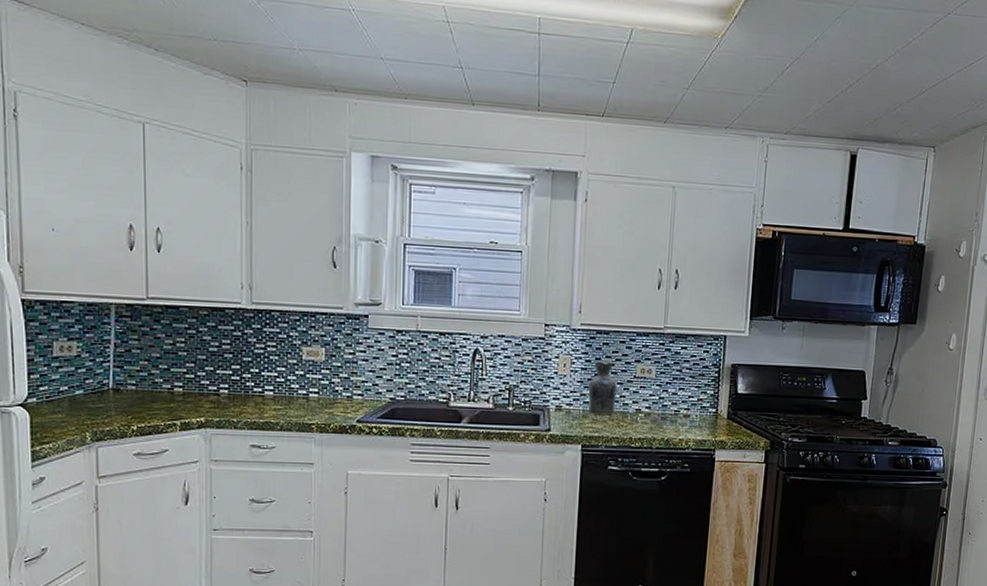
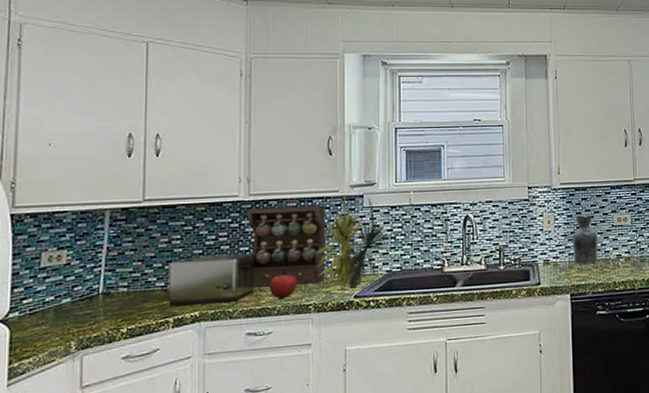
toaster: none [173,361,258,412] -> present [167,253,255,307]
spice rack: none [249,317,329,403] -> present [246,205,326,288]
fruit: none [272,389,301,414] -> present [269,273,298,298]
plant: none [319,314,398,413] -> present [316,196,393,289]

